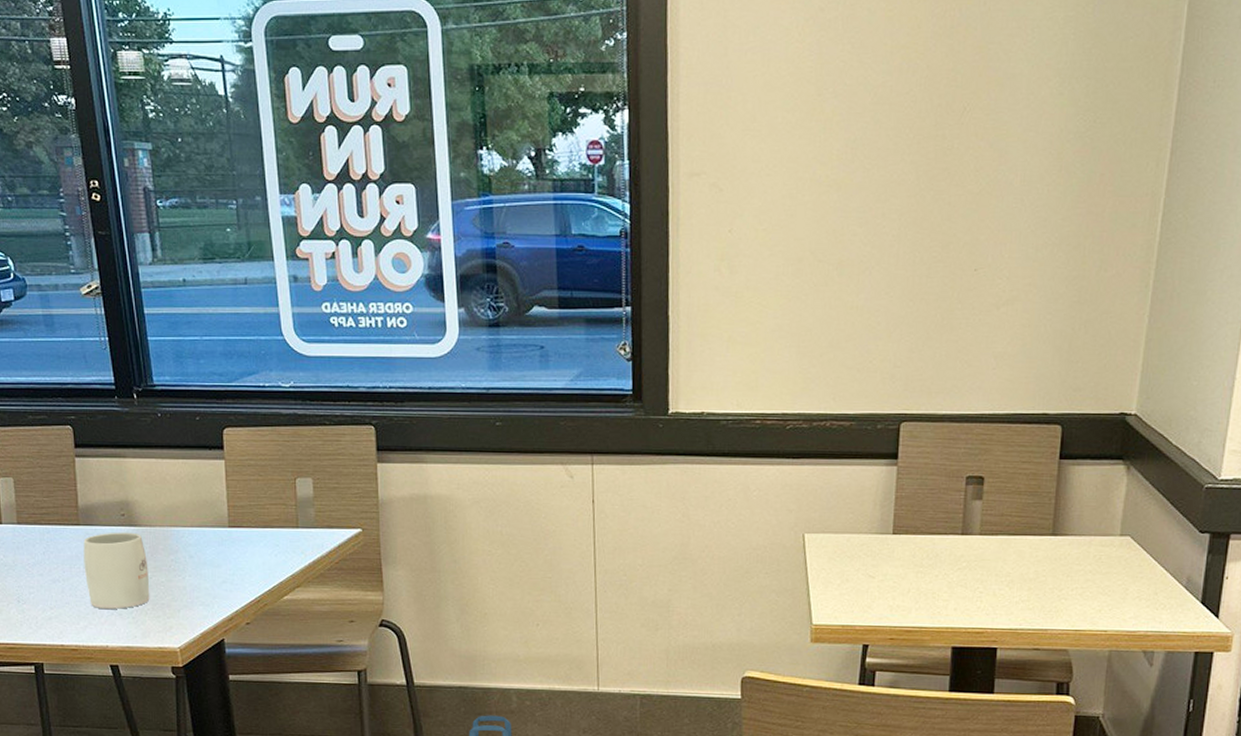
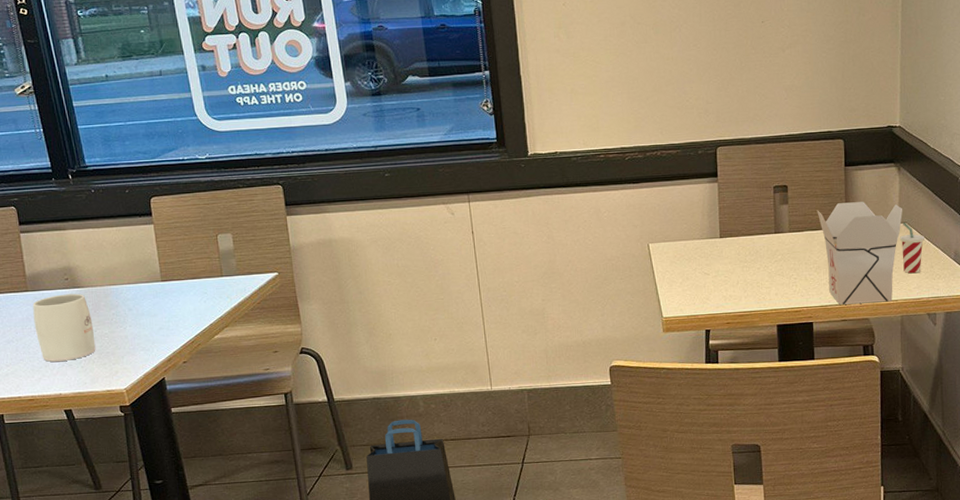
takeout container: none [1017,504,1128,632] -> present [817,202,903,305]
beverage cup: none [1118,534,1152,600] -> present [899,222,926,274]

